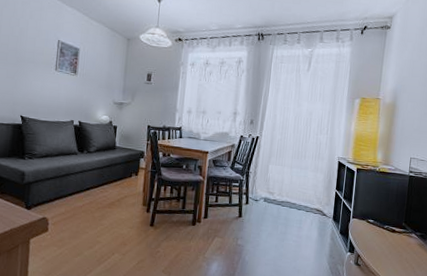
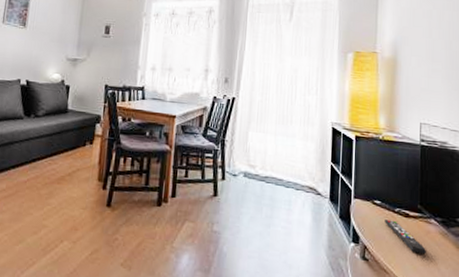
remote control: none [375,234,406,261] -> present [385,219,426,255]

